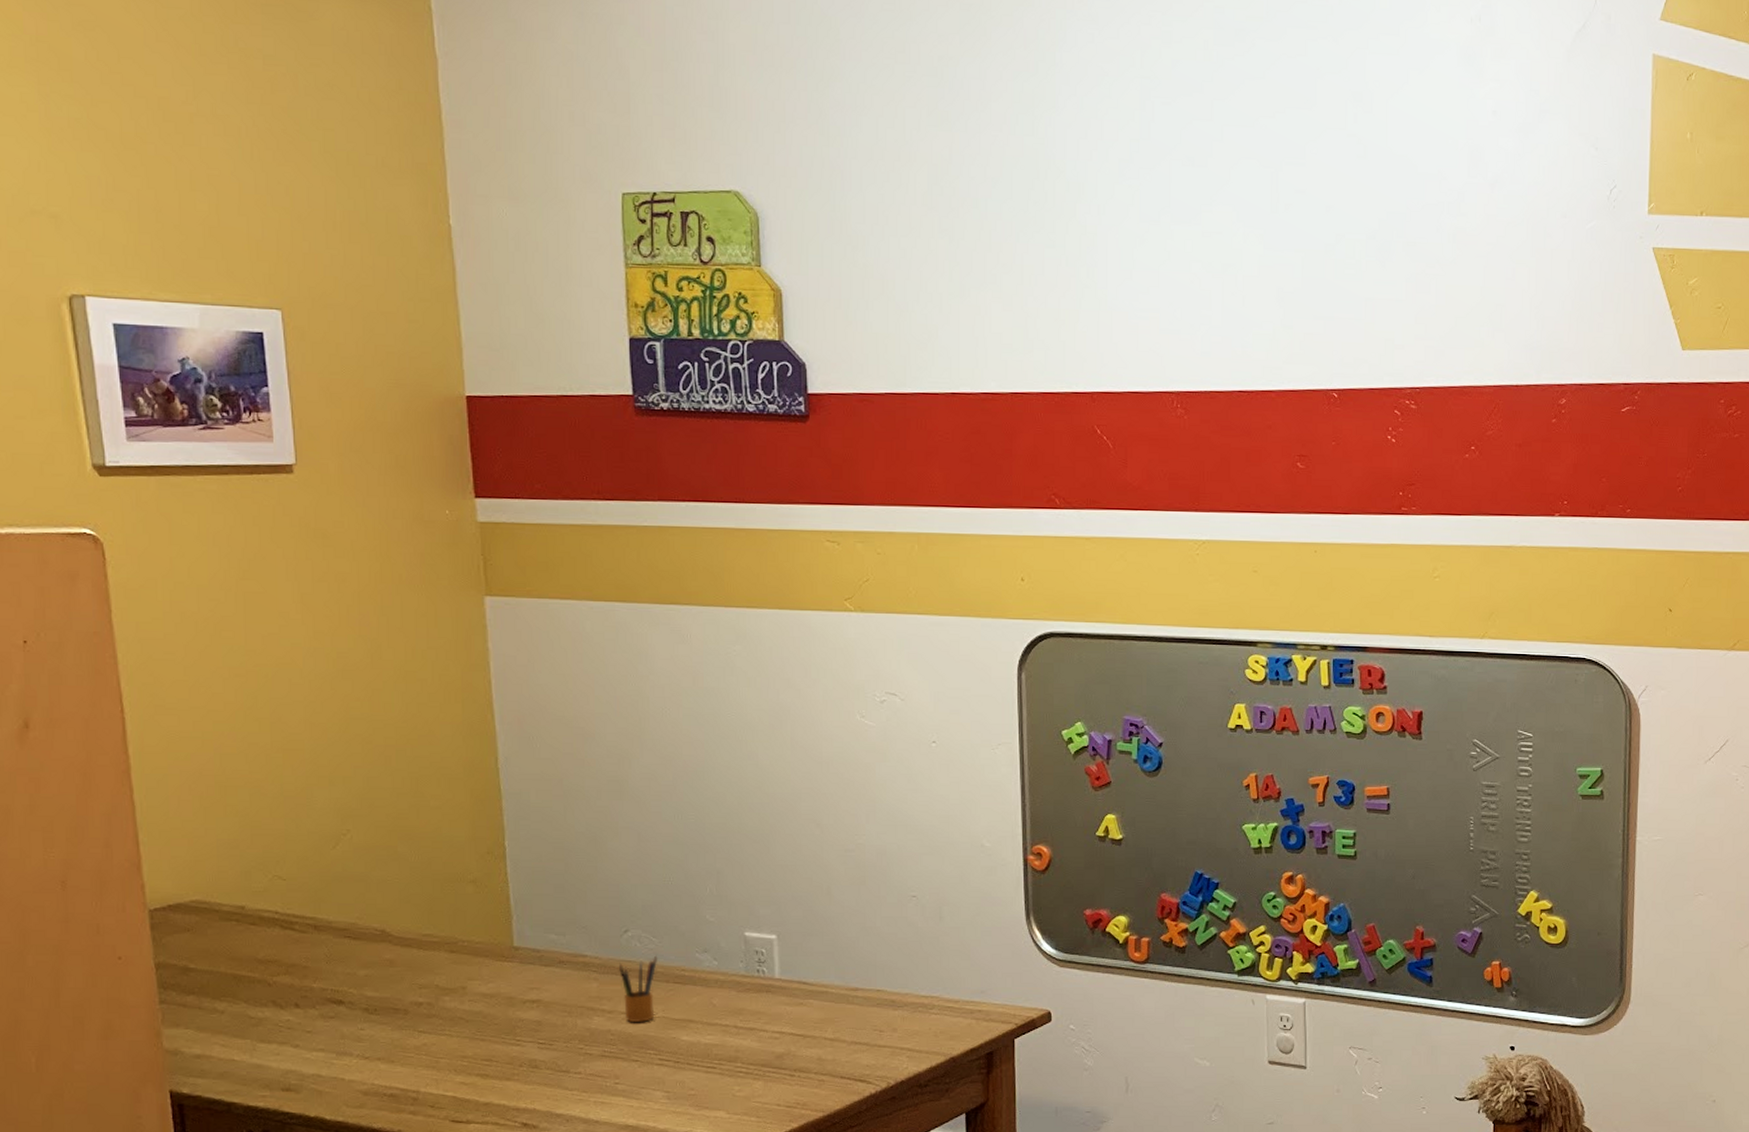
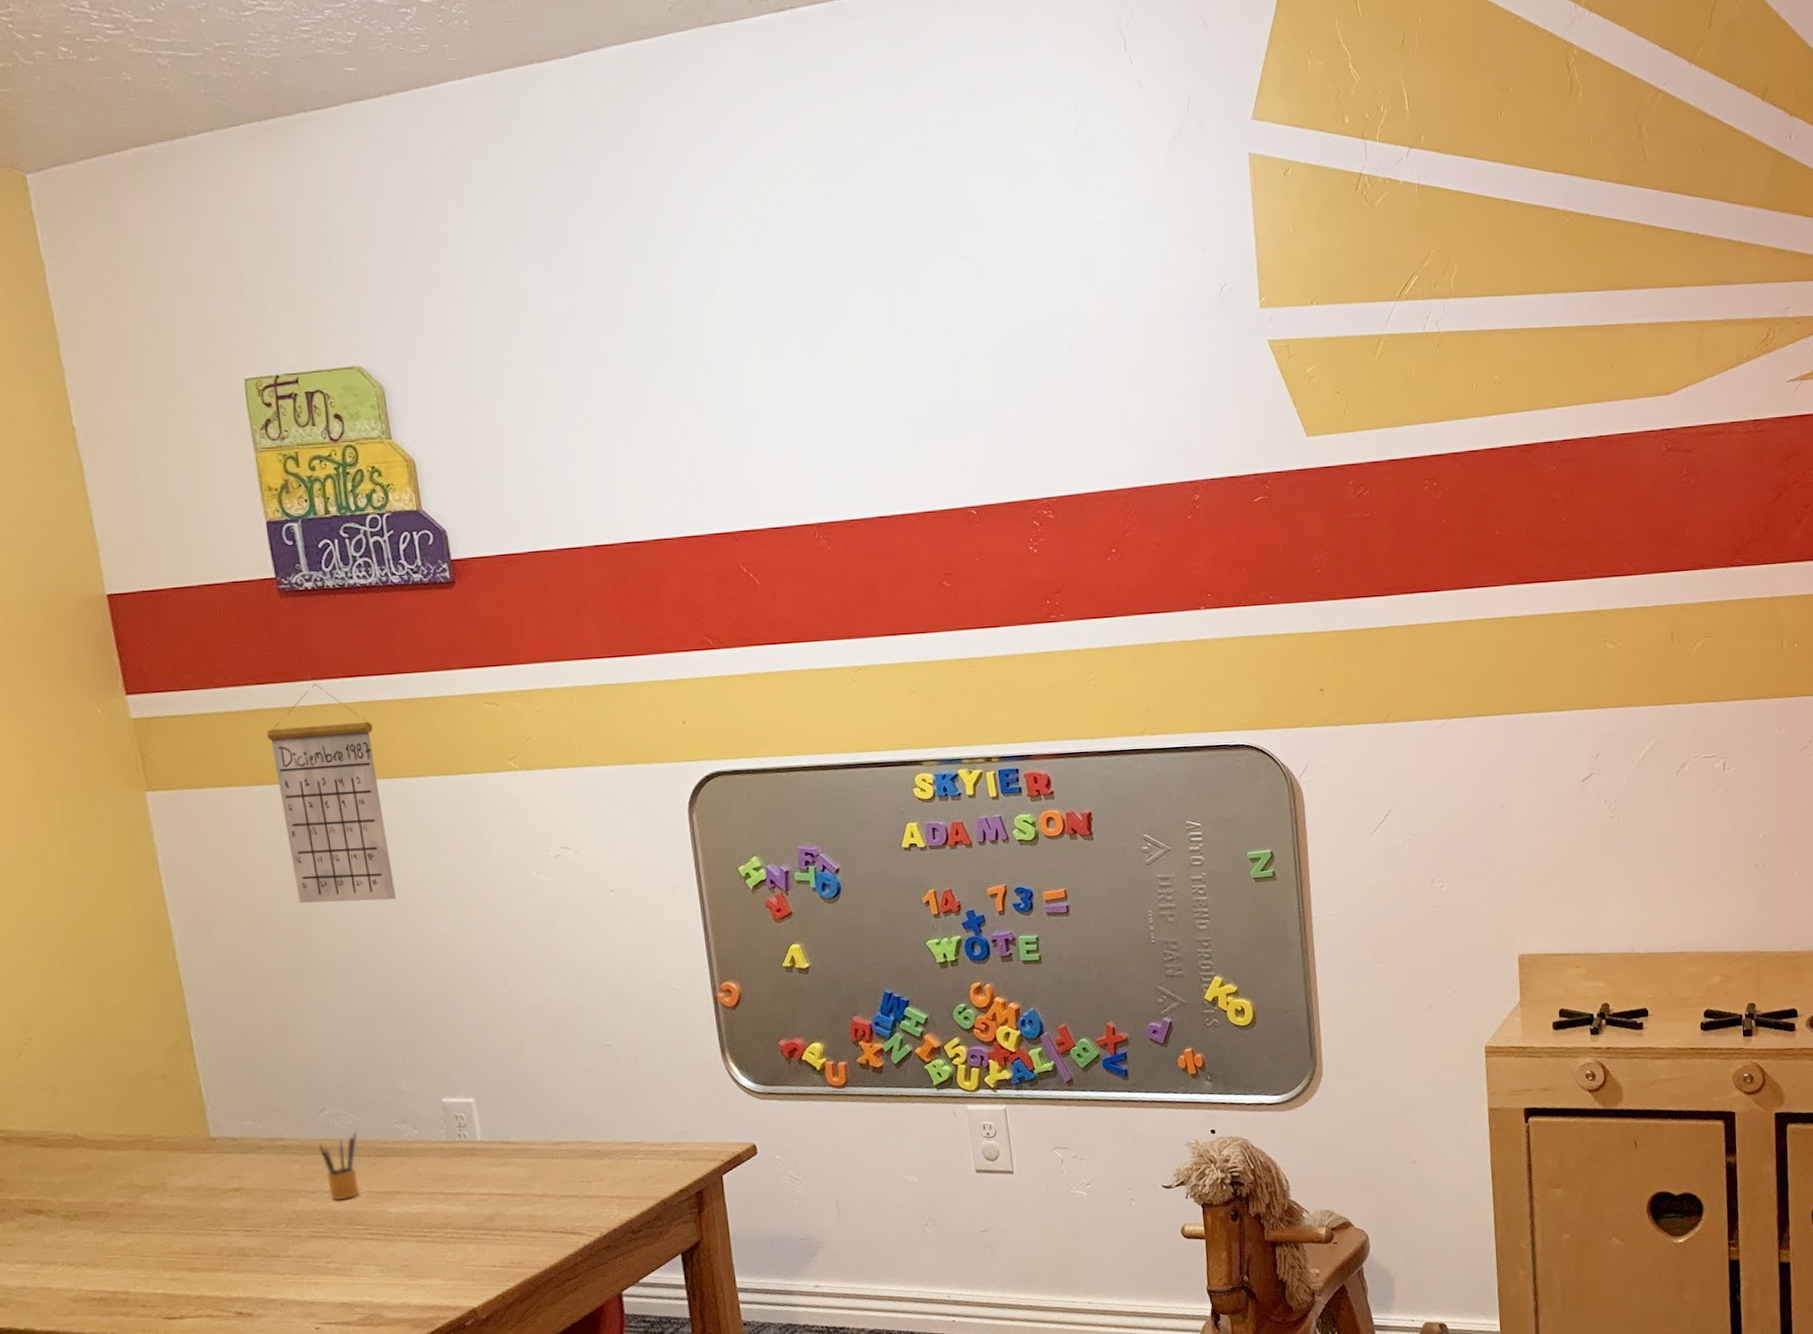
calendar: none [609,505,719,729] -> present [267,683,396,904]

